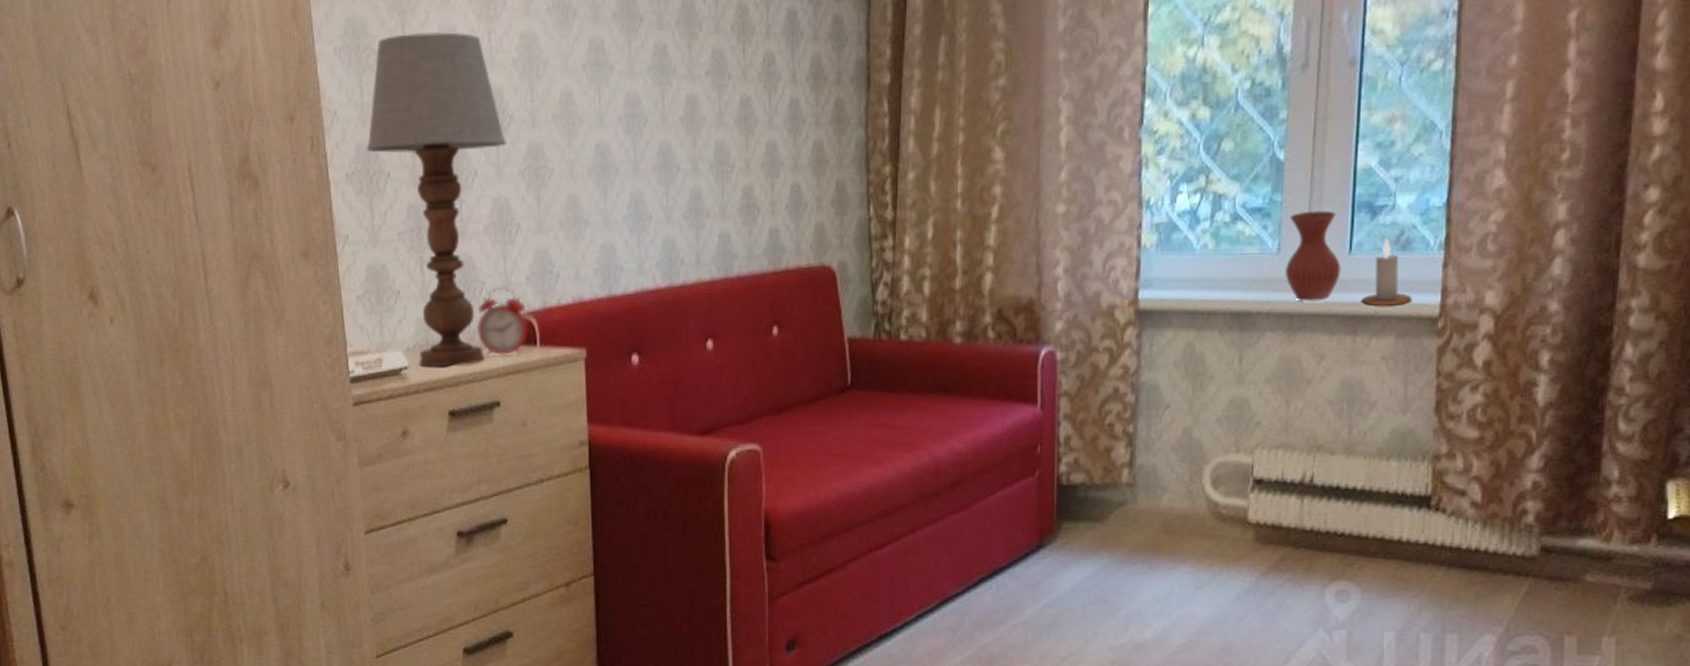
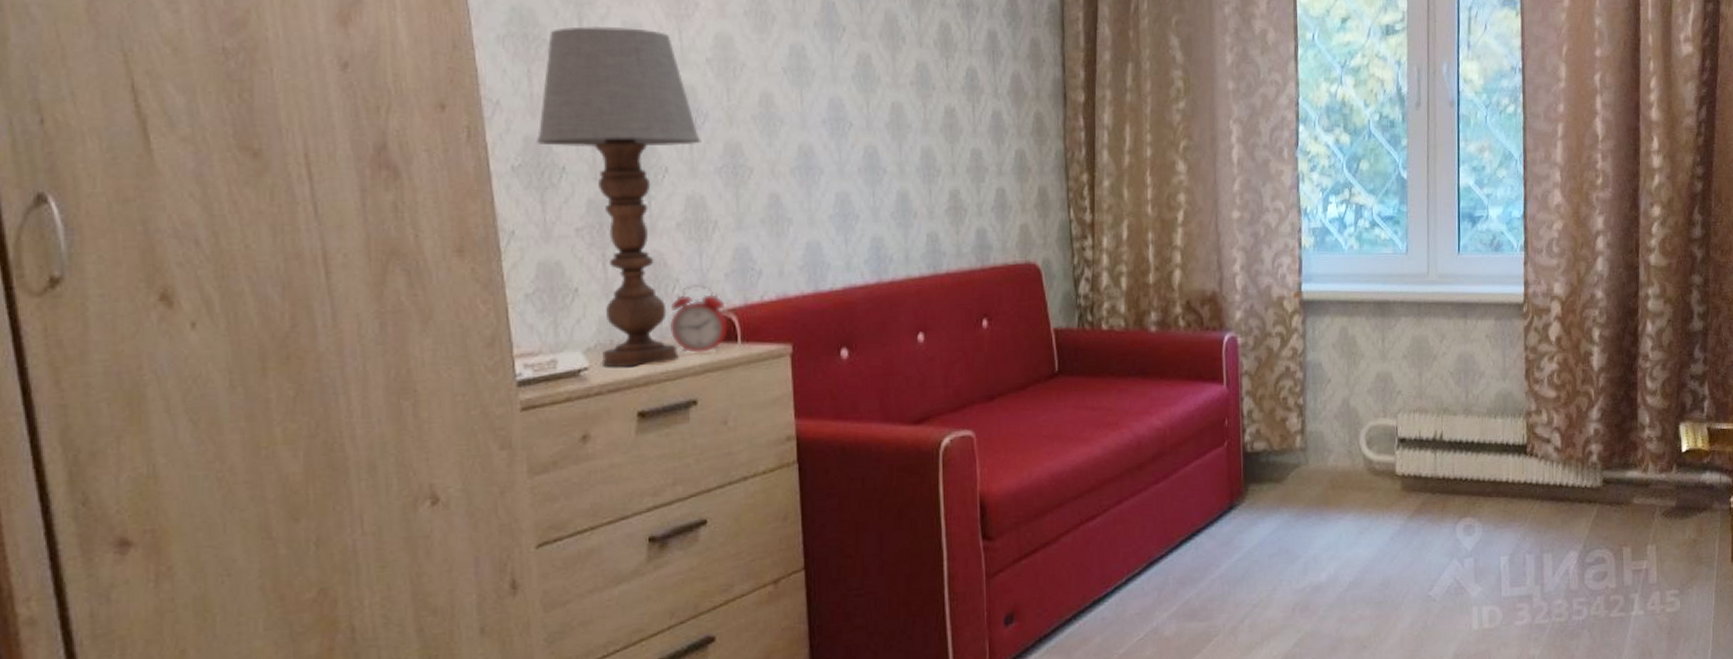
vase: present [1285,210,1341,302] -> none [1413,219,1453,292]
candle: present [1361,239,1413,306] -> none [1469,242,1505,295]

